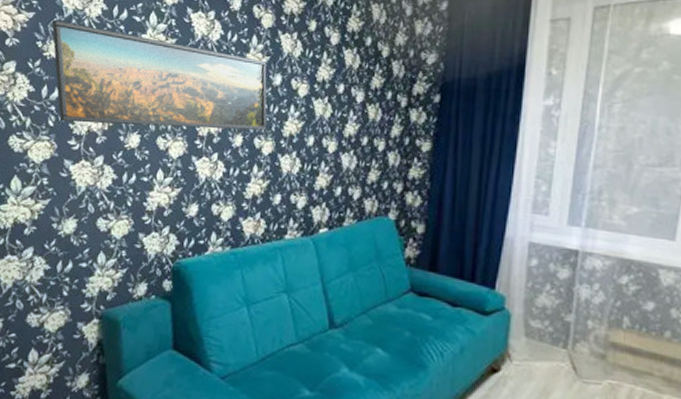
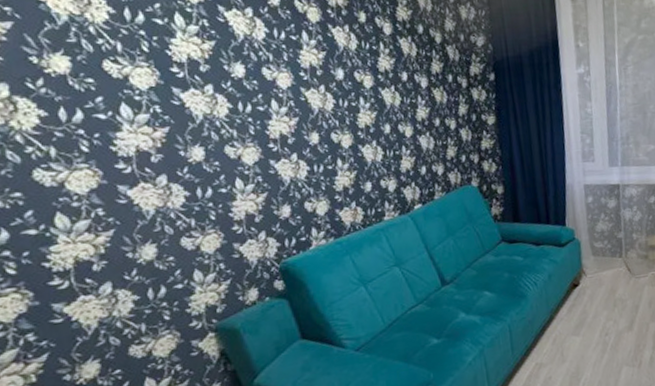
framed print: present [52,19,267,131] -> none [43,28,342,145]

